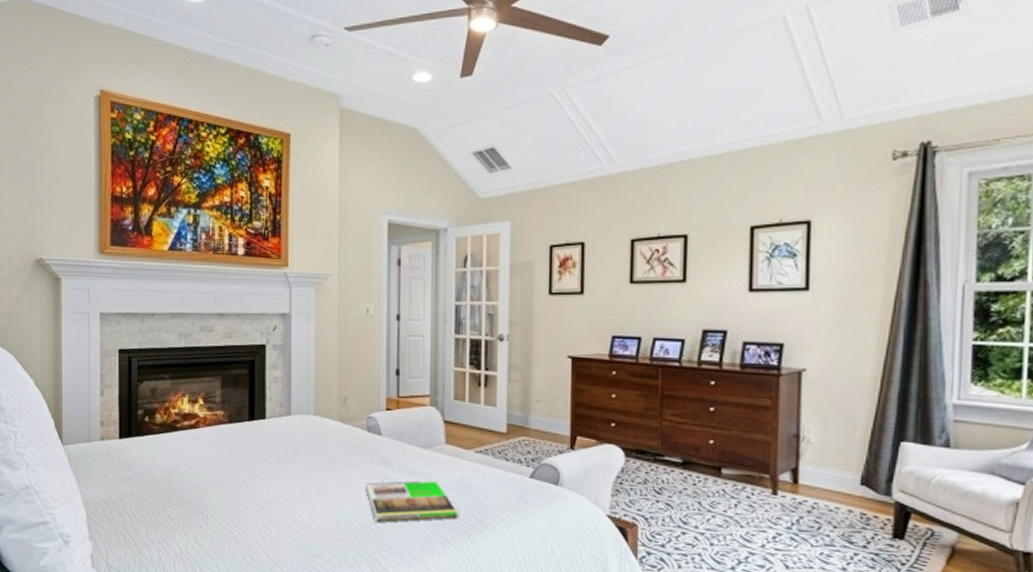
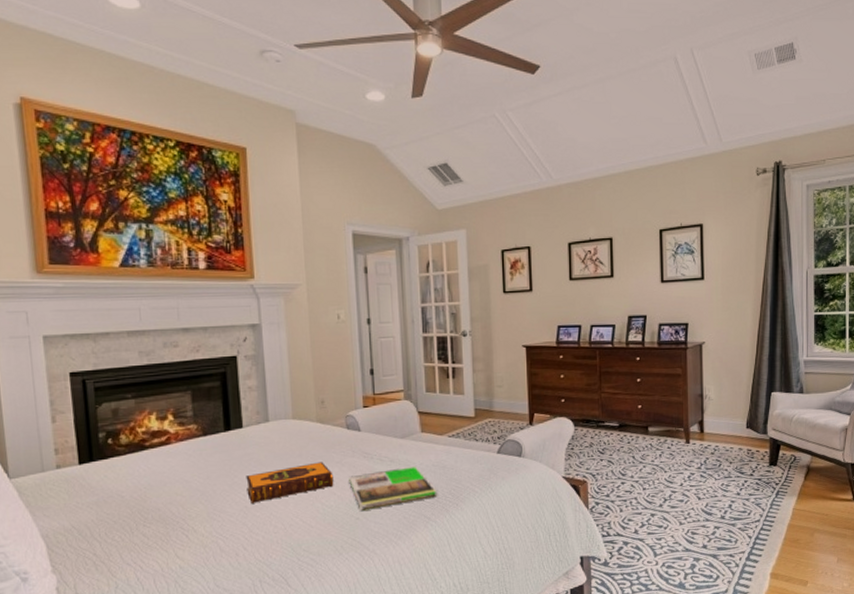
hardback book: none [265,463,350,499] -> present [246,462,334,504]

